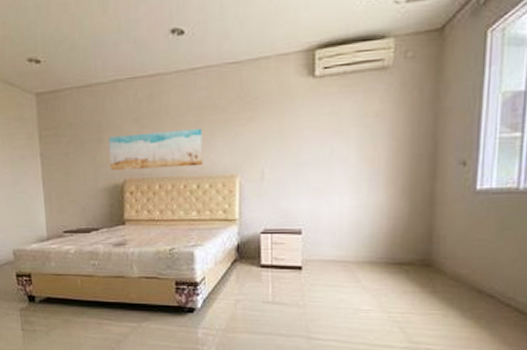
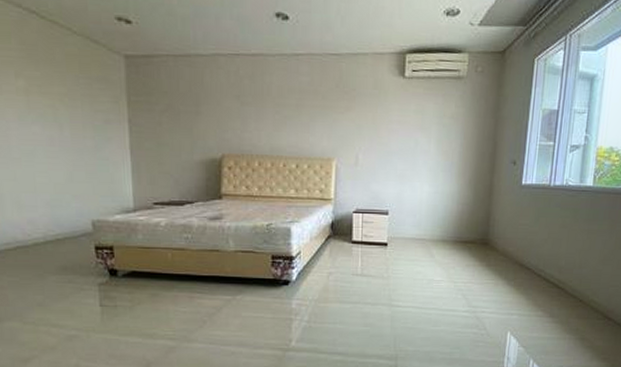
wall art: present [109,128,203,170] -> none [207,110,303,147]

